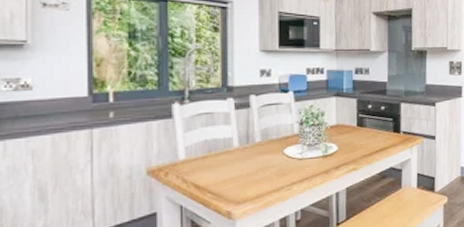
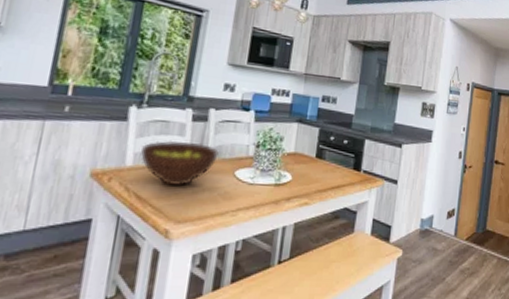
fruit bowl: none [190,128,265,171] -> present [139,140,219,187]

